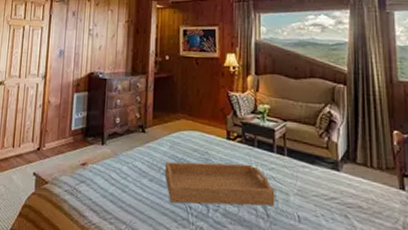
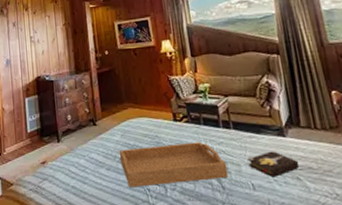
hardback book: none [297,184,350,212] -> present [247,151,300,177]

